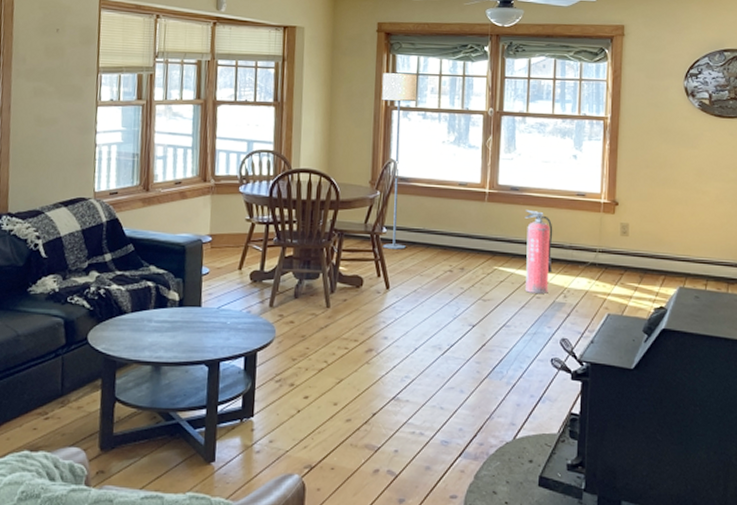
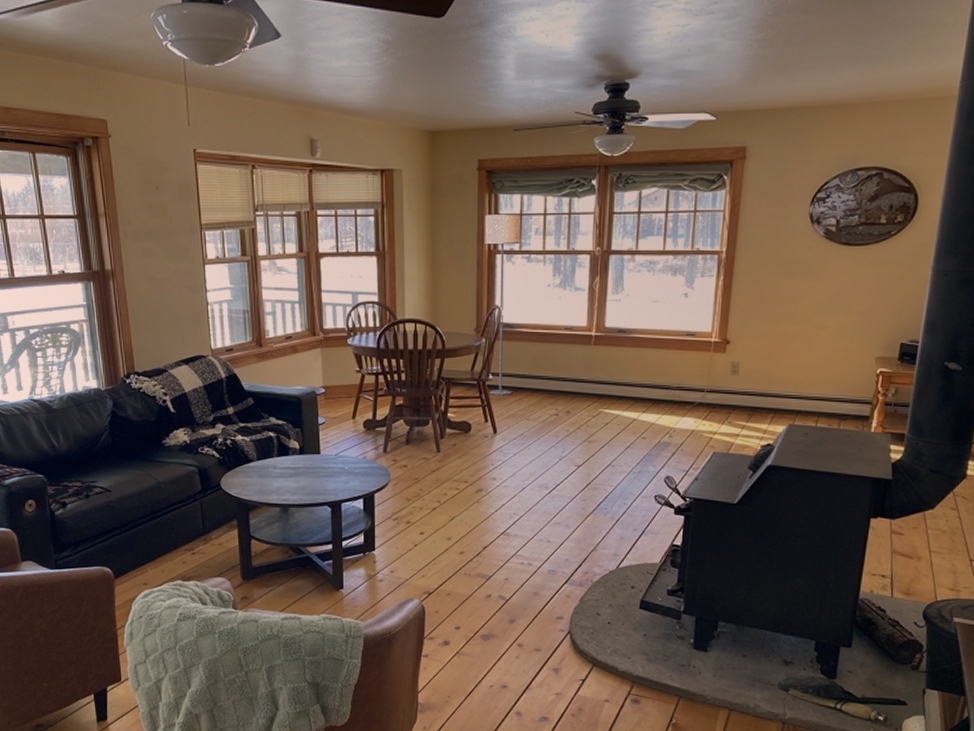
fire extinguisher: present [524,209,553,294] -> none [630,351,661,434]

